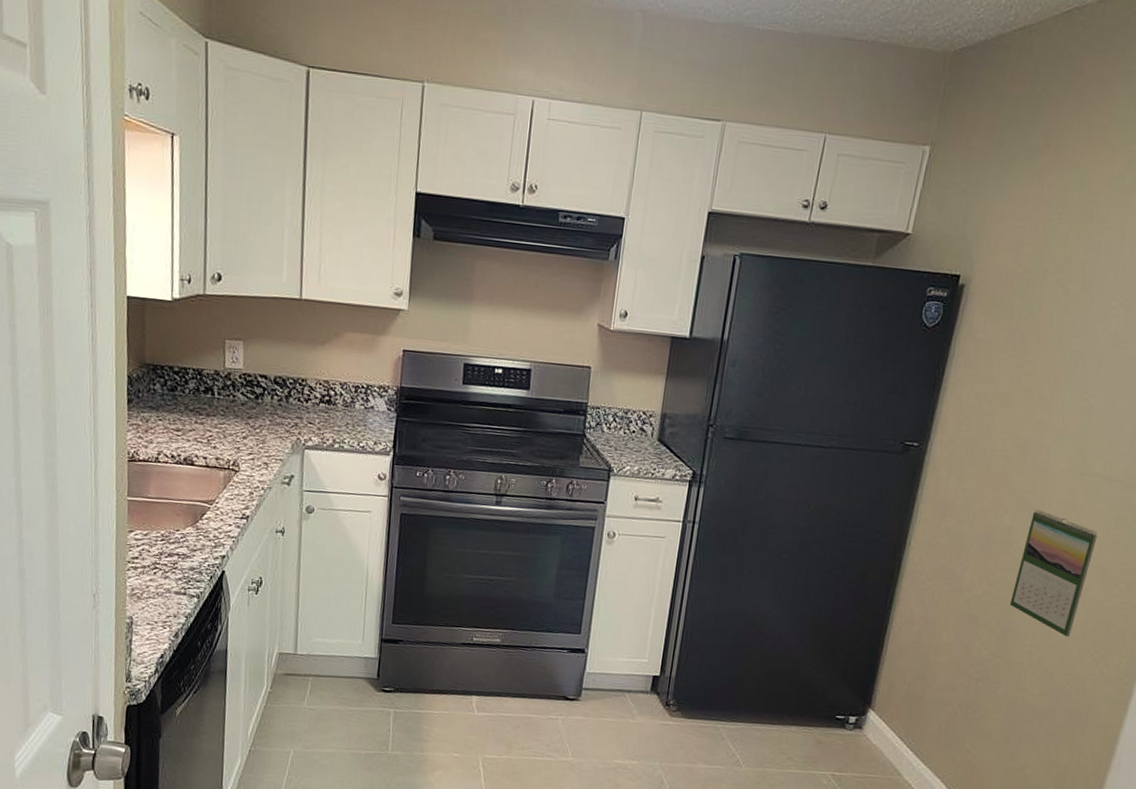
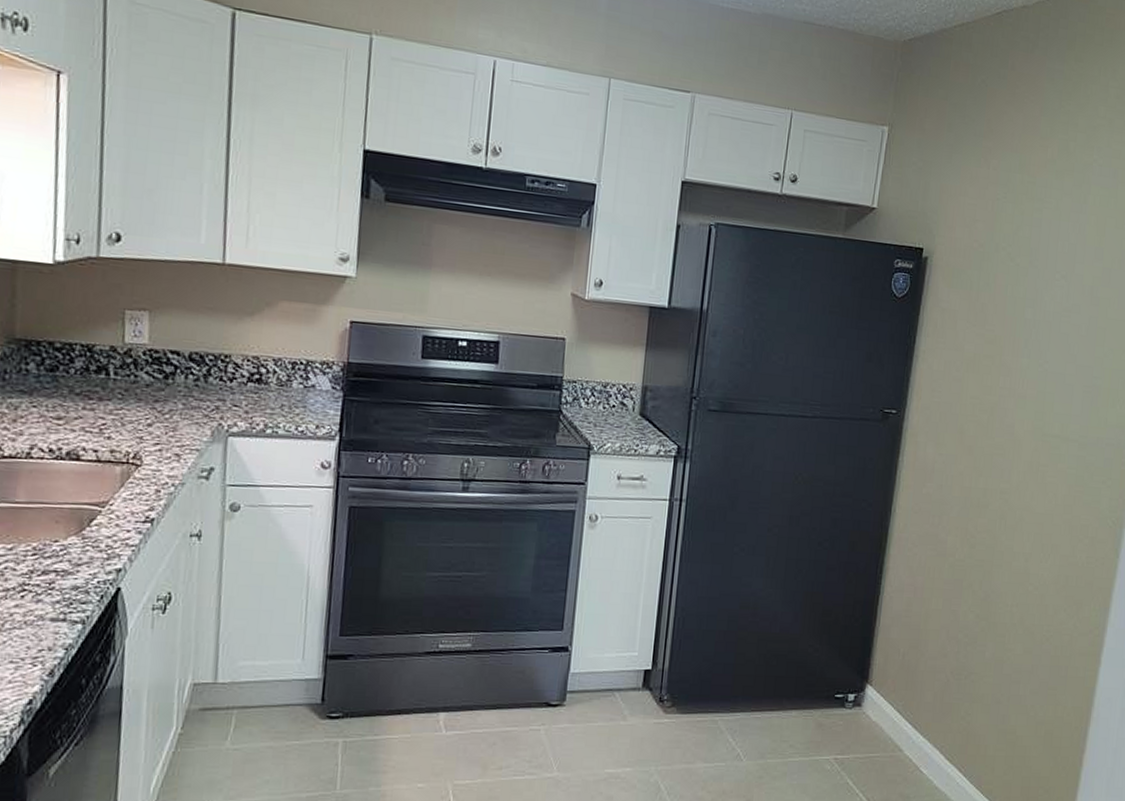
calendar: present [1009,508,1098,637] -> none [990,470,1061,594]

